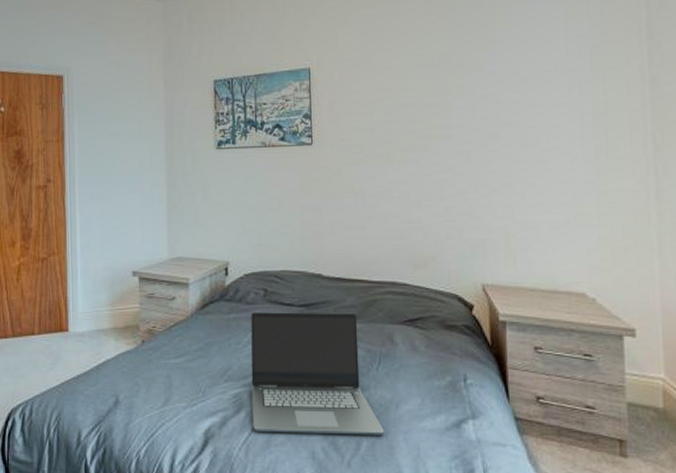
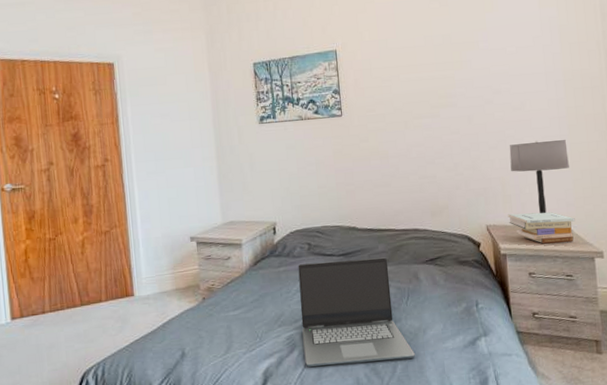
books: none [510,273,599,313] -> present [507,212,575,244]
table lamp: none [516,185,595,276] -> present [509,140,569,214]

